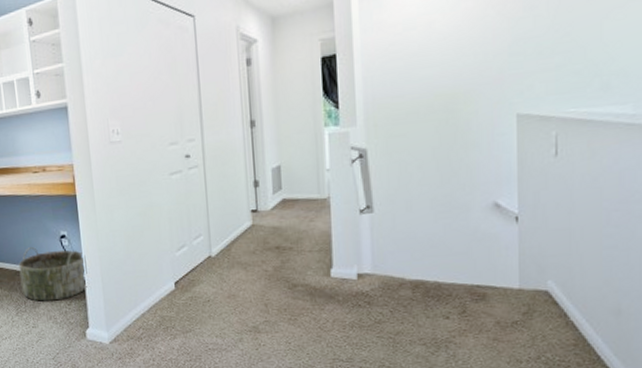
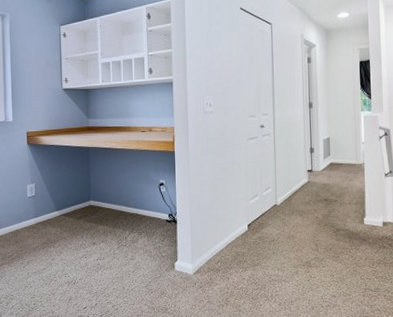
basket: present [18,247,87,301] -> none [123,192,179,237]

